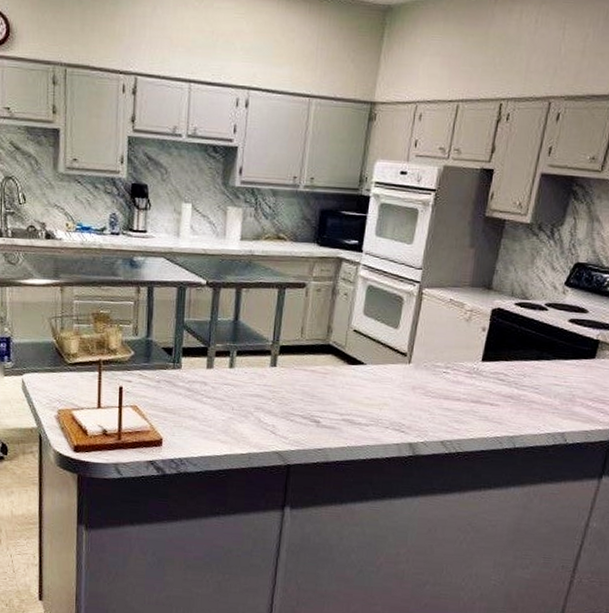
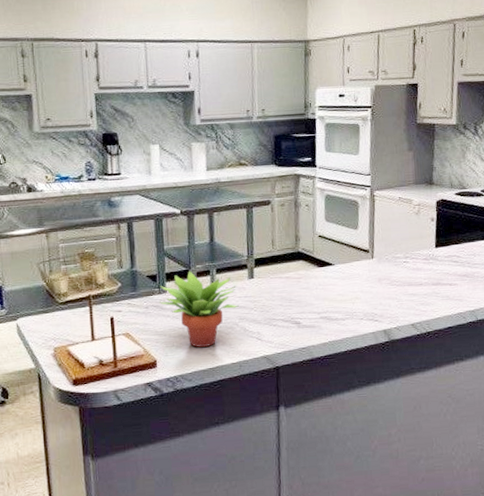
succulent plant: none [172,348,256,433] -> present [159,270,239,347]

